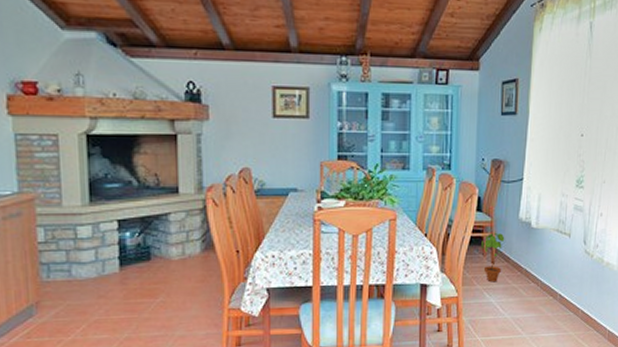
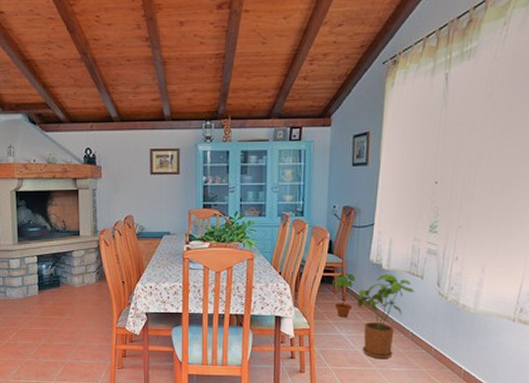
house plant: none [506,233,563,326] -> present [357,274,415,360]

